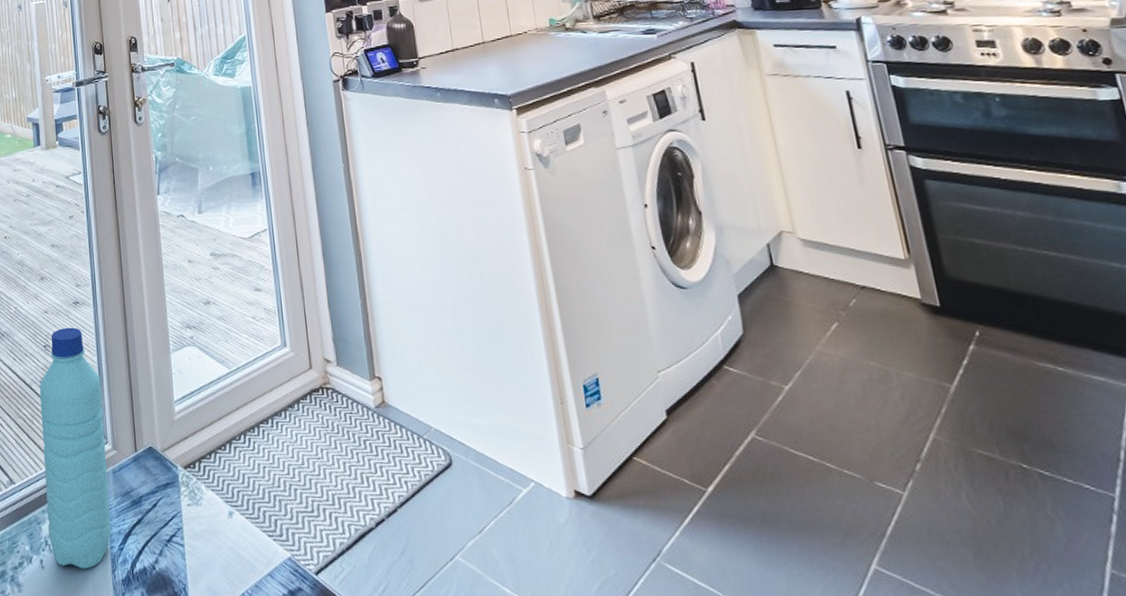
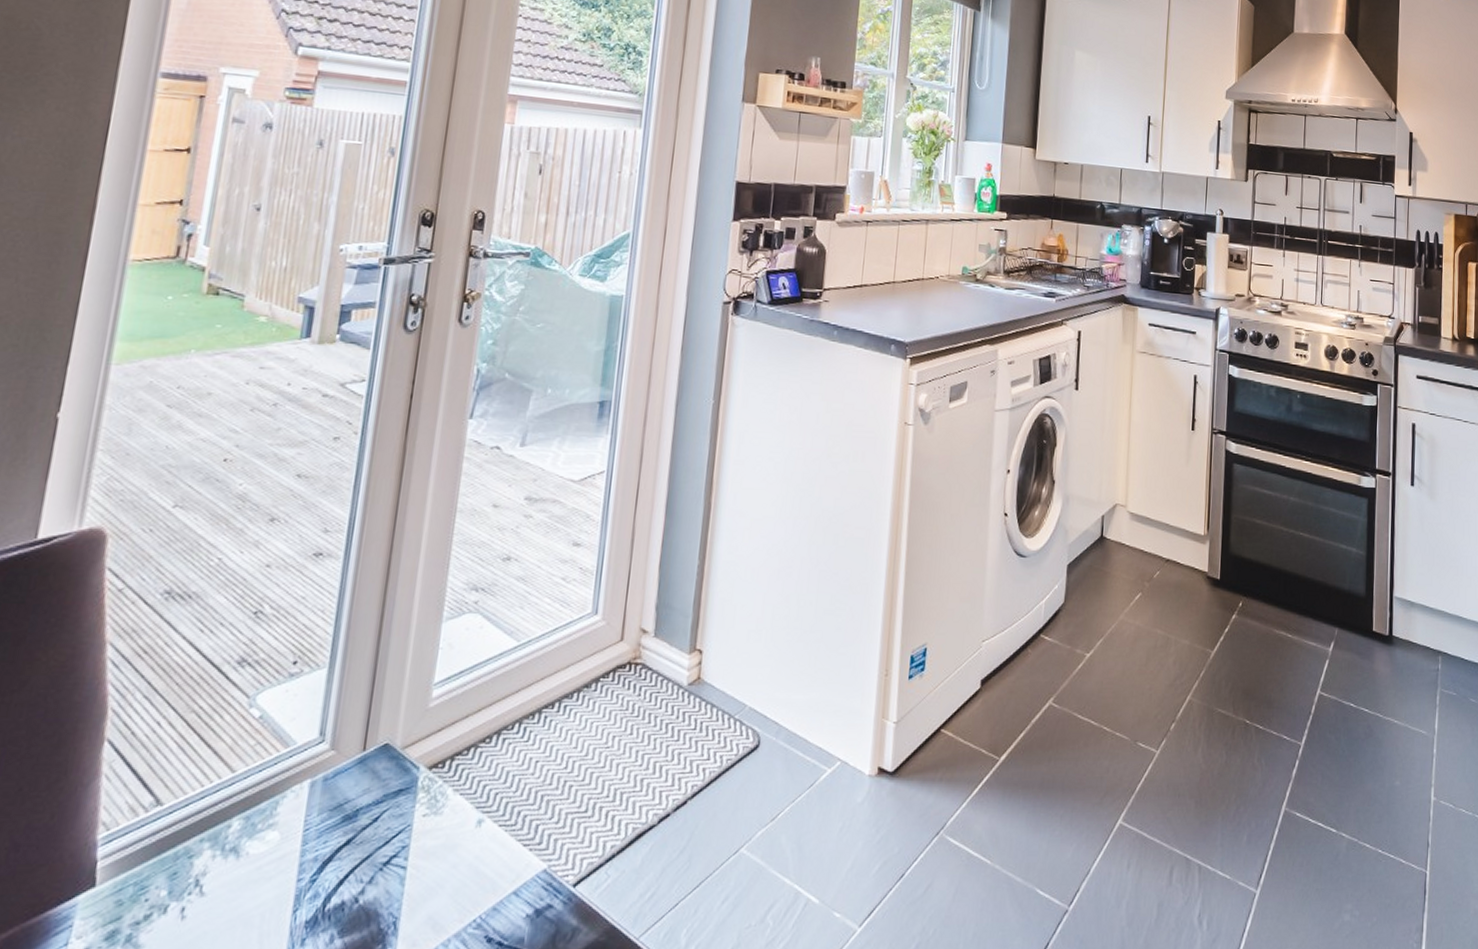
water bottle: present [39,327,112,570] -> none [202,587,332,914]

